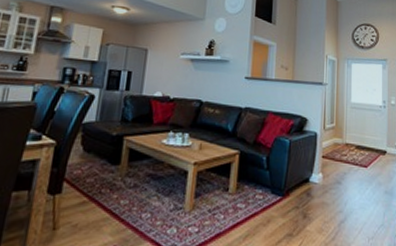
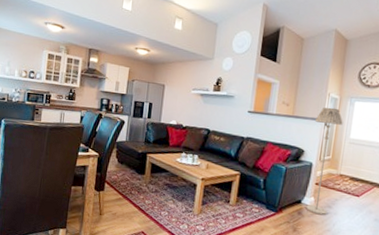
floor lamp: none [315,70,343,194] -> present [306,107,343,215]

